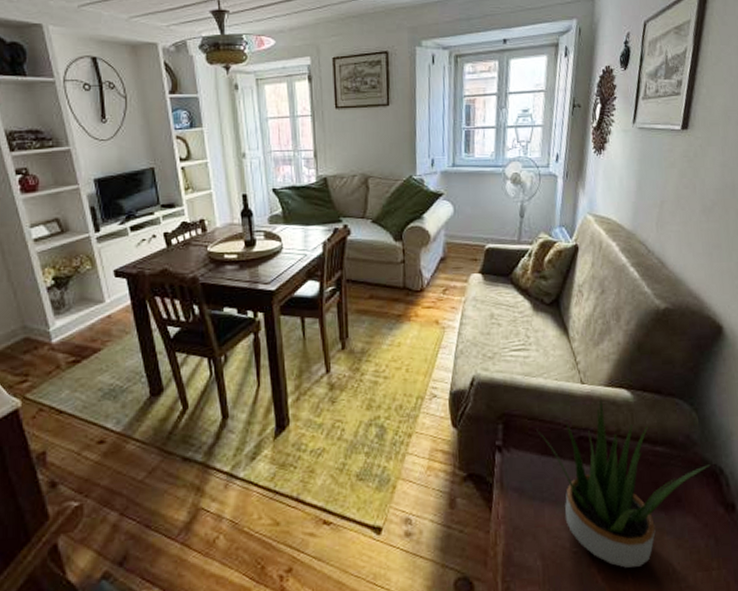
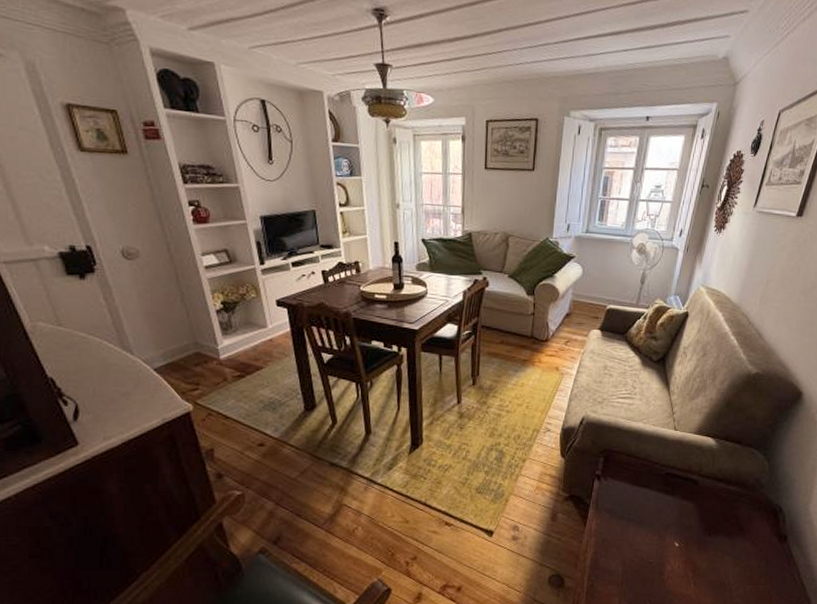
potted plant: present [535,398,710,568] -> none [630,443,772,578]

